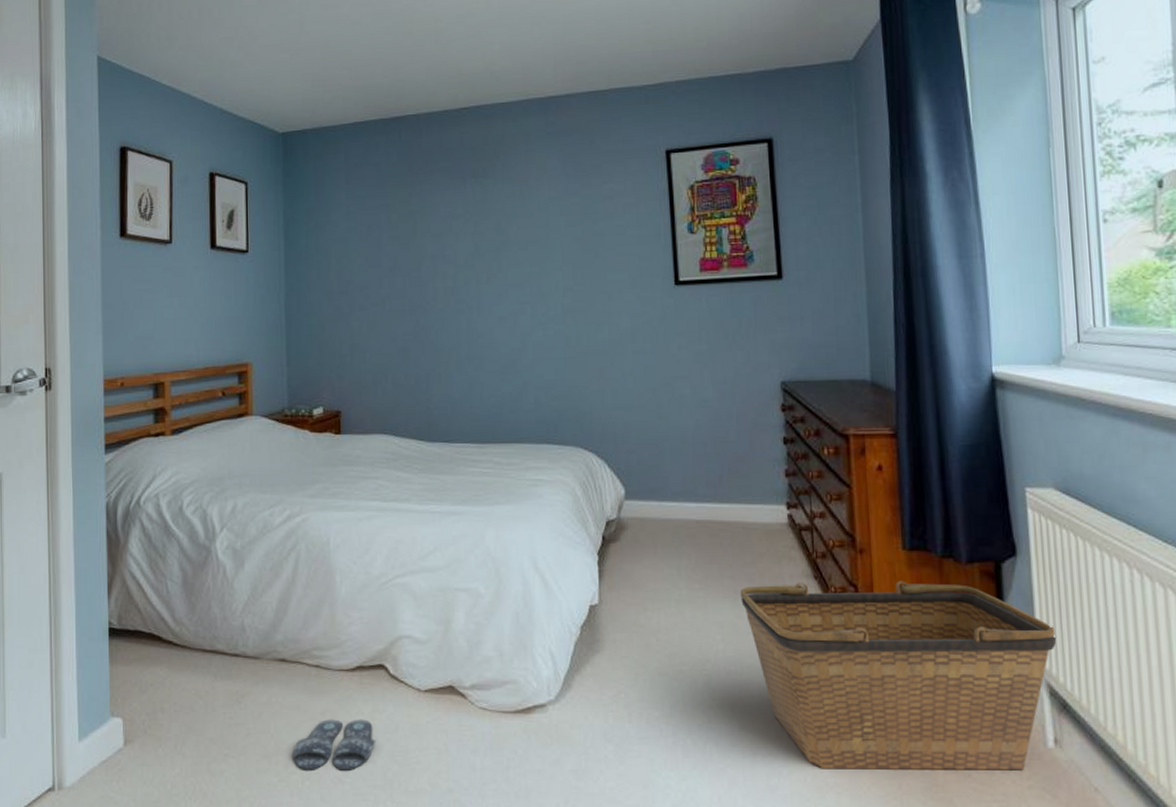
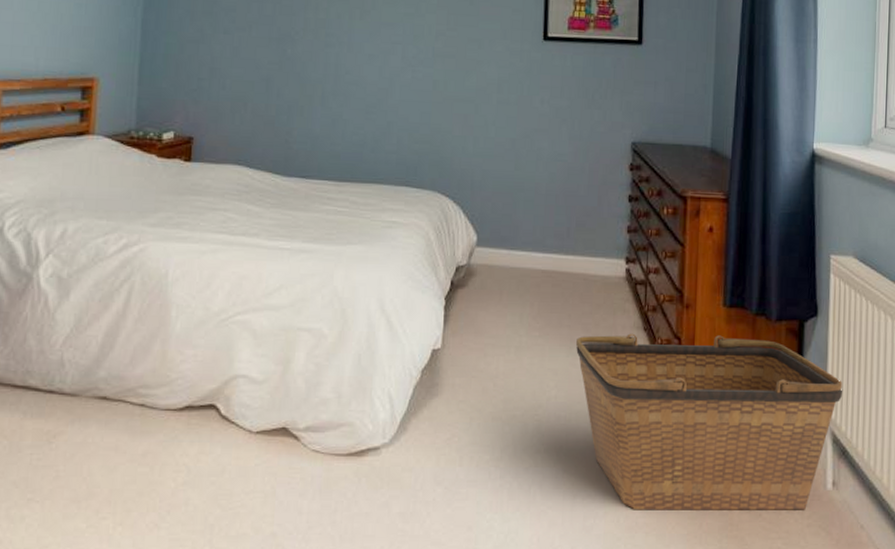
slippers: present [292,719,376,771] -> none [105,461,200,515]

